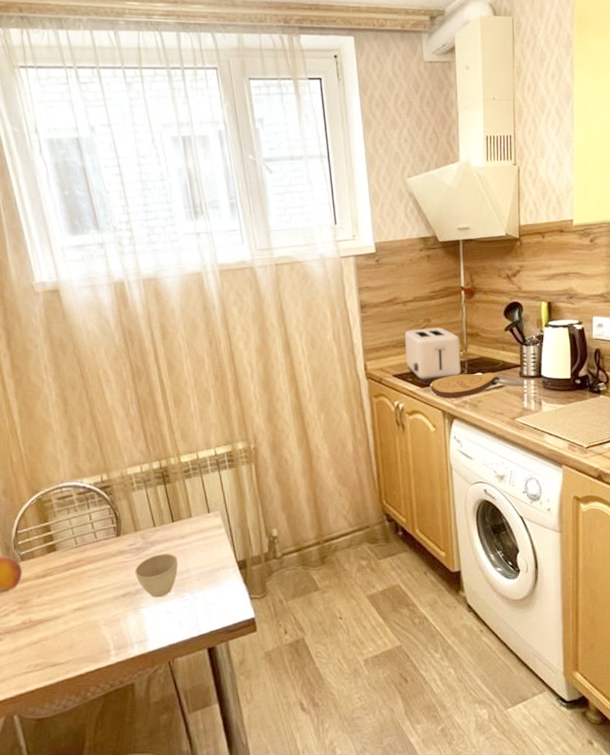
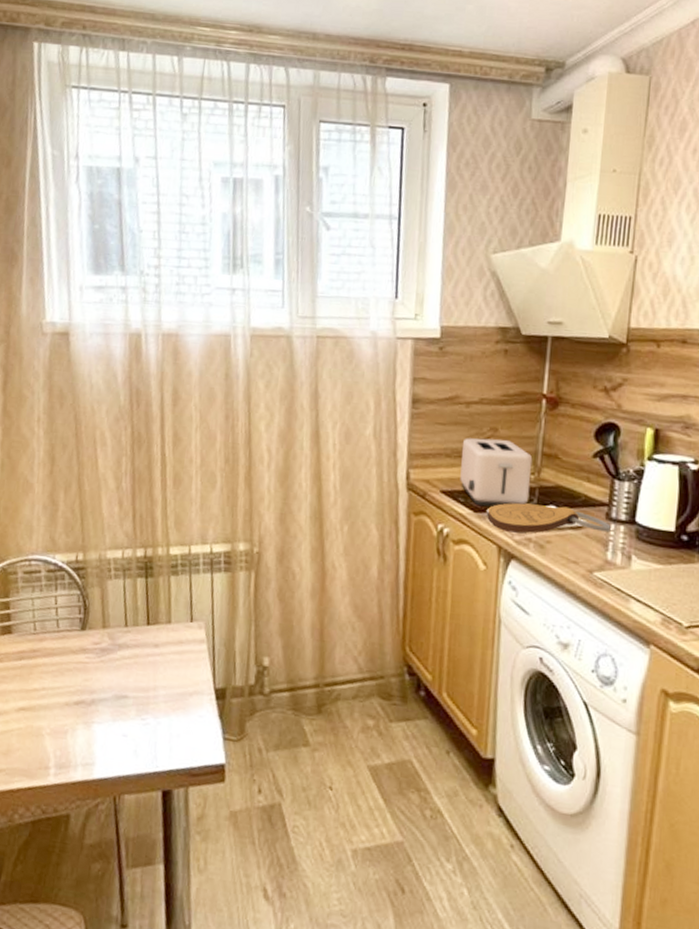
cup: present [135,553,178,598] -> none [94,661,146,715]

